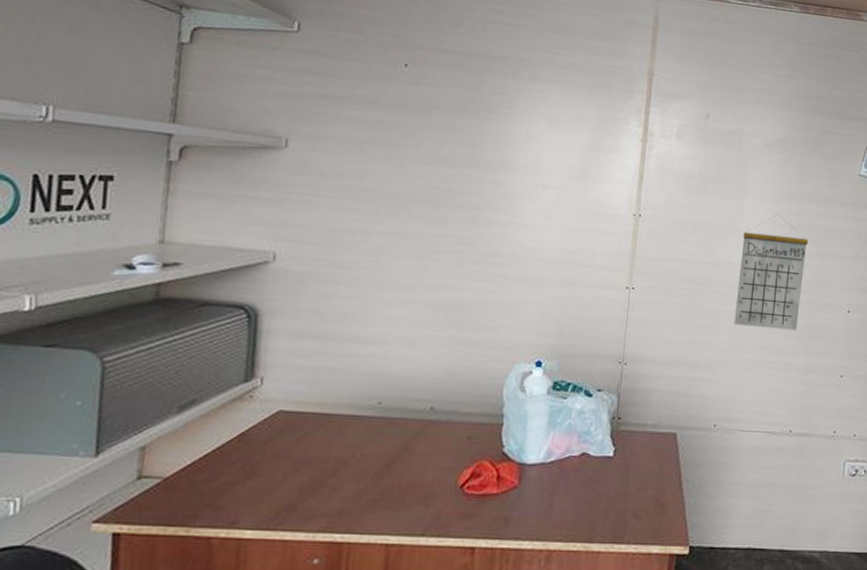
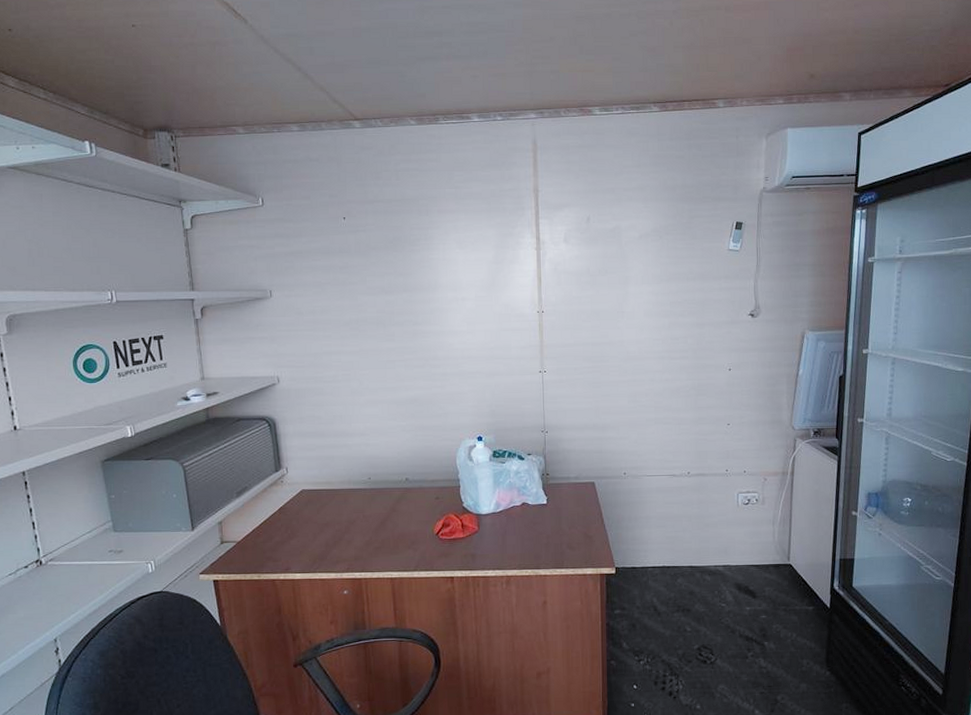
calendar: present [733,214,809,331] -> none [630,294,688,392]

